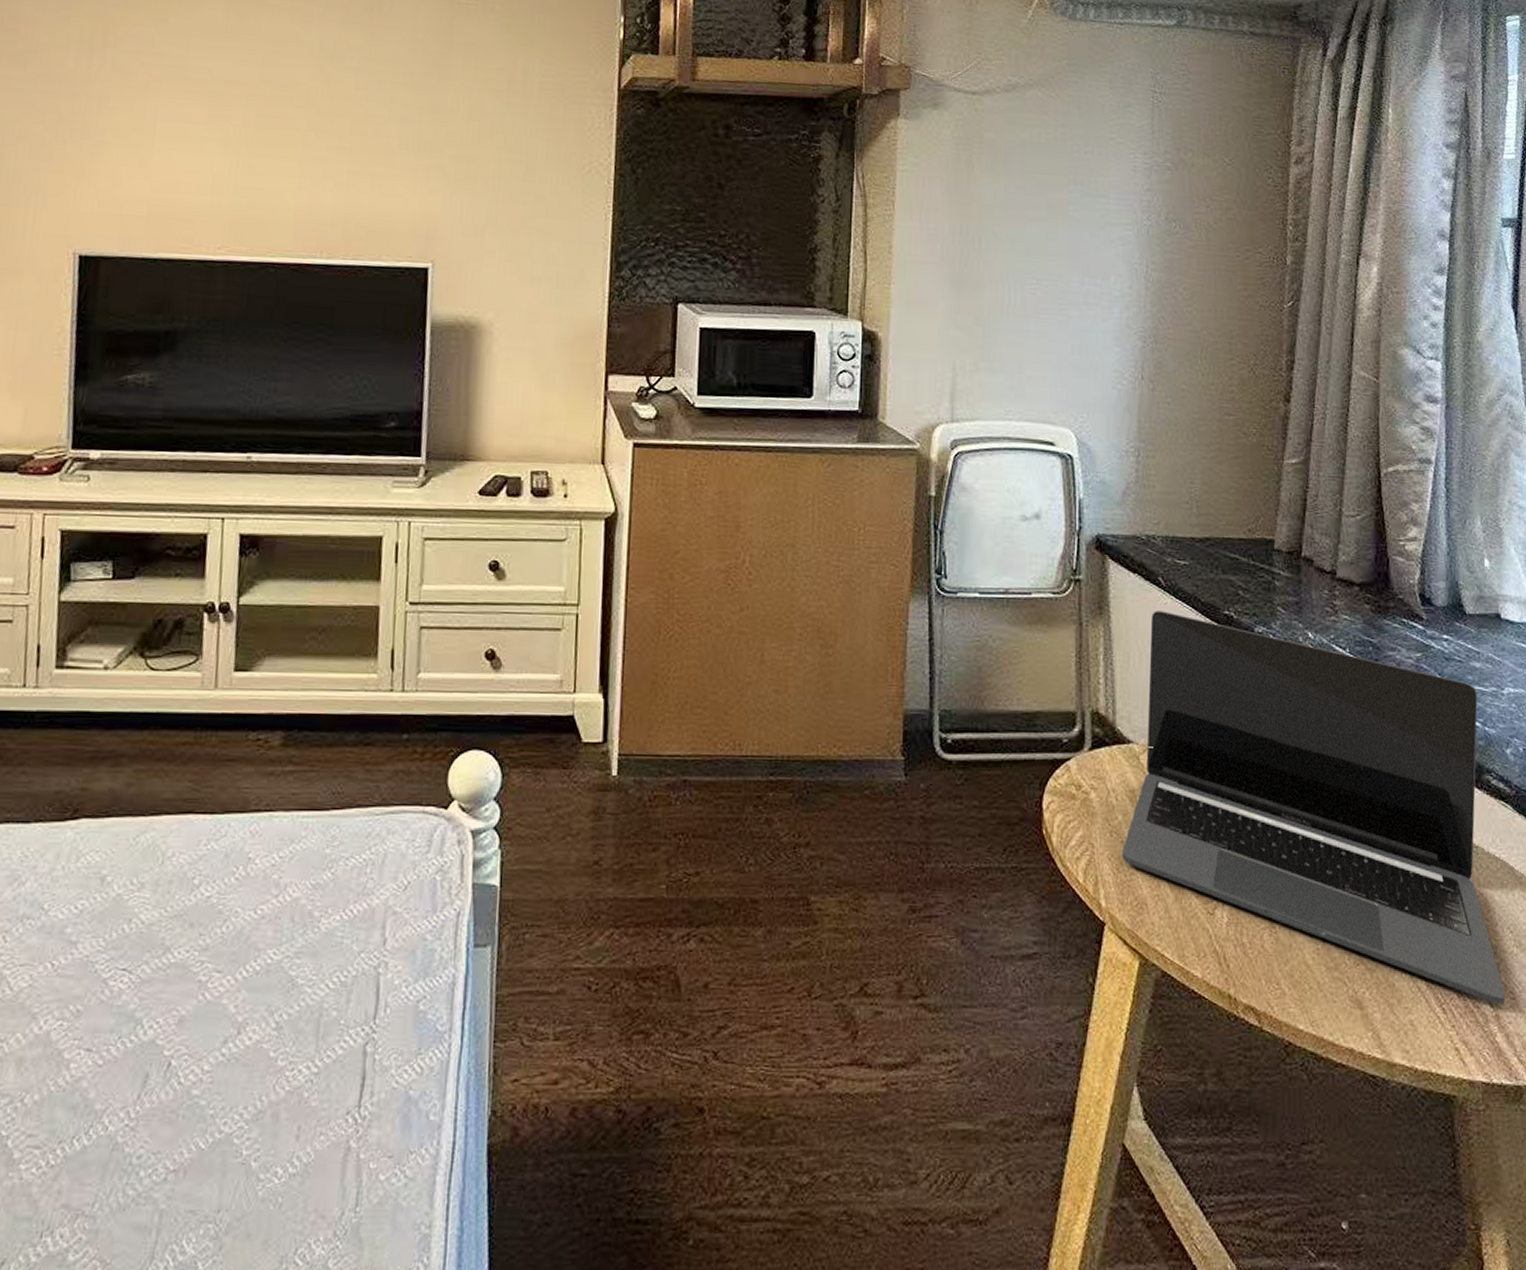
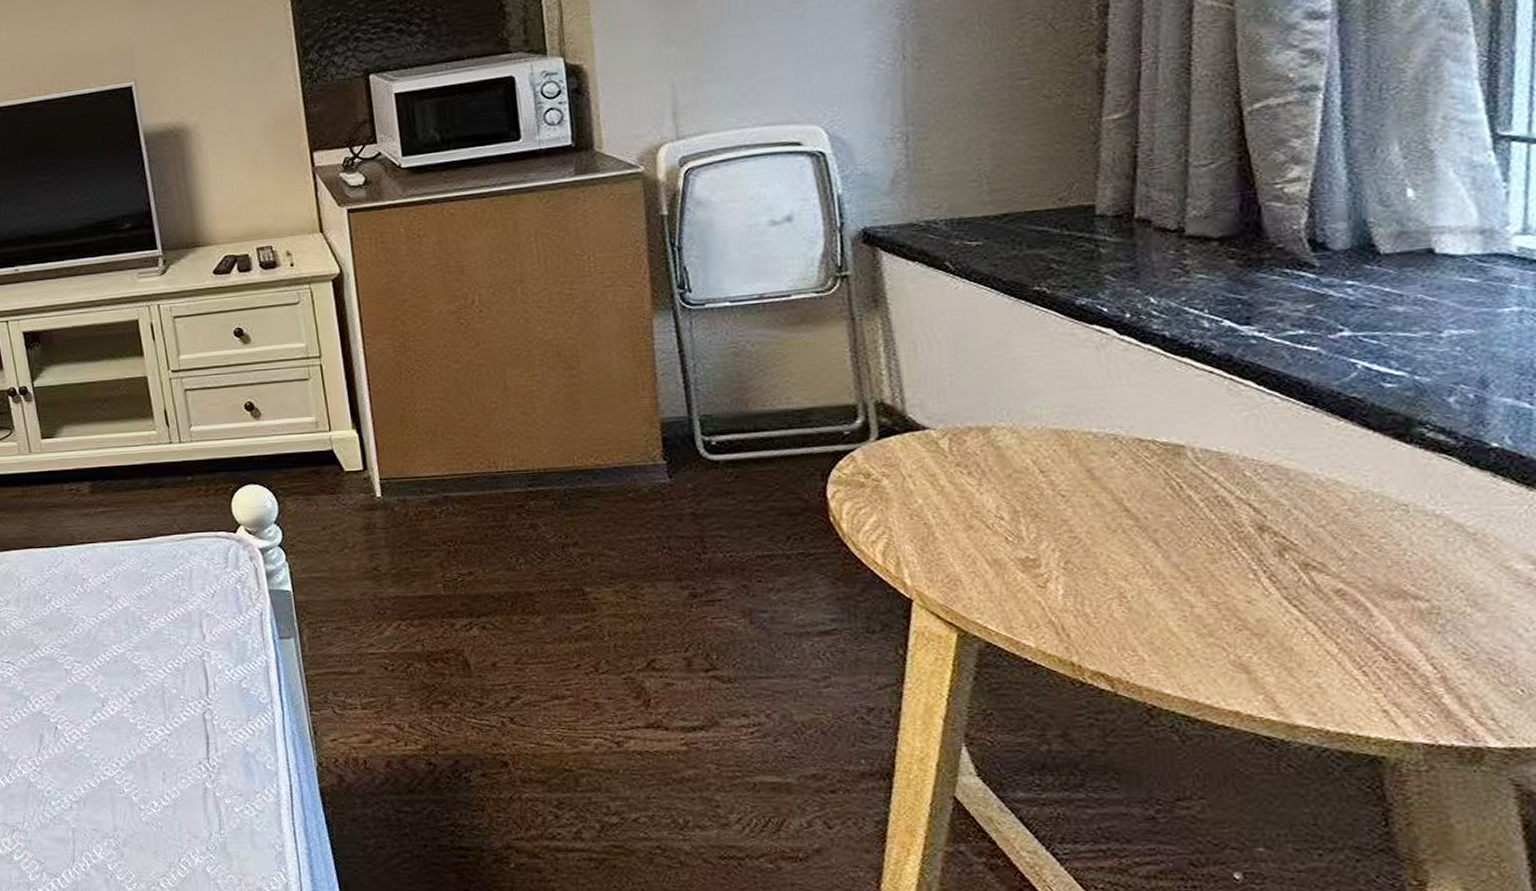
laptop: present [1122,610,1506,1004] -> none [926,295,1455,666]

